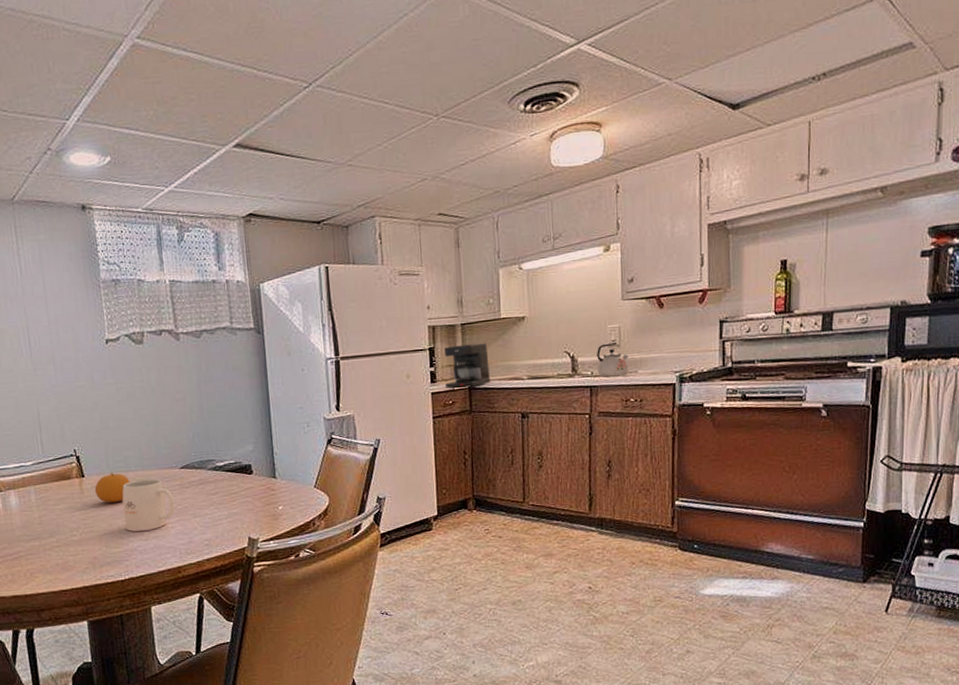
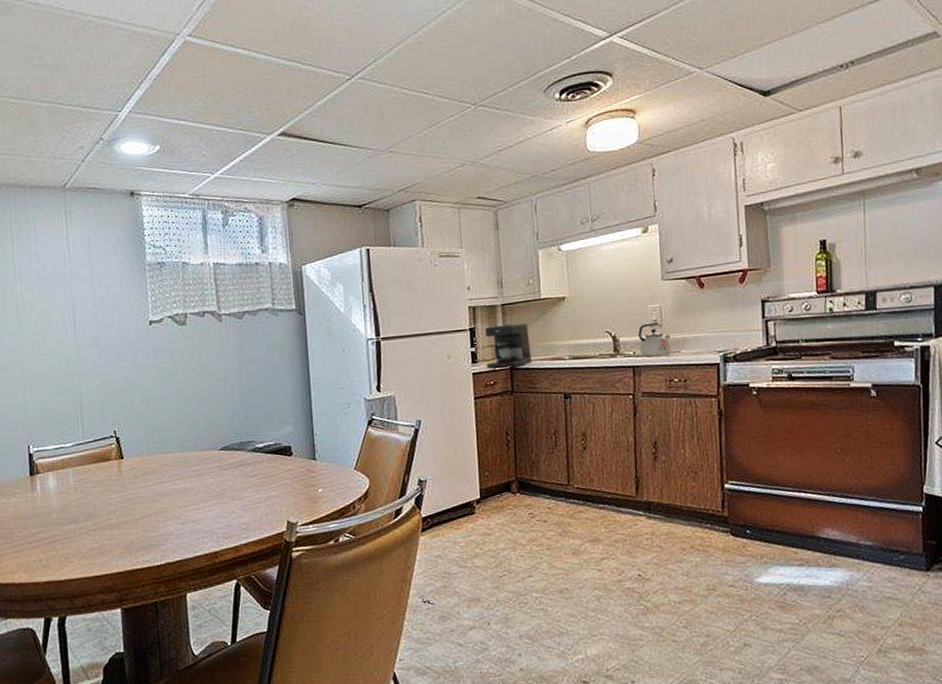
fruit: present [94,472,130,503] -> none [133,454,169,486]
mug: present [122,478,175,532] -> none [160,460,214,515]

